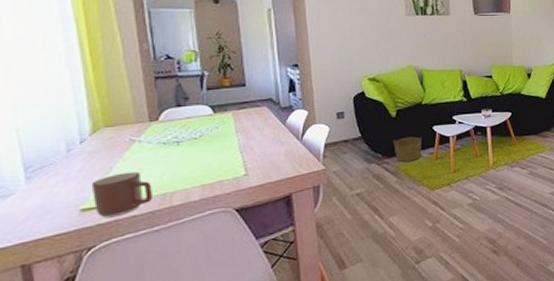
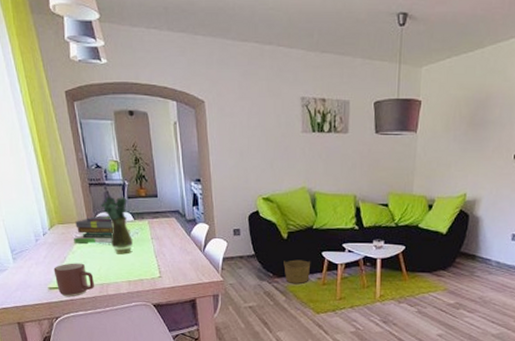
books: none [127,110,209,148] -> present [74,215,131,244]
vase: none [169,87,212,155] -> present [101,194,134,255]

